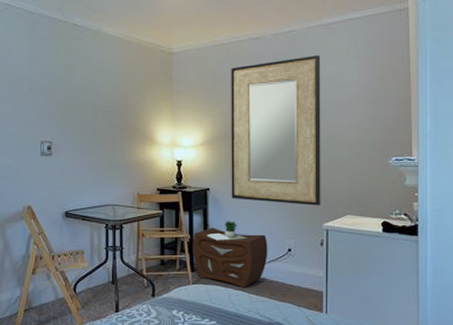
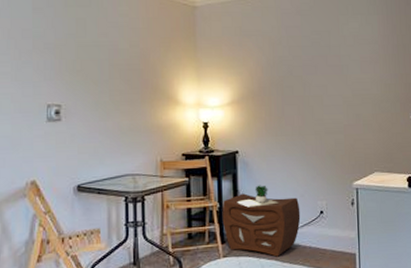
home mirror: present [231,55,321,206] -> none [257,12,350,165]

